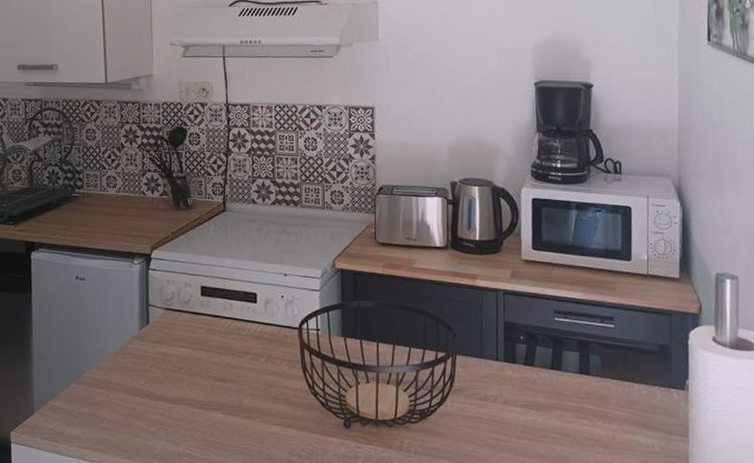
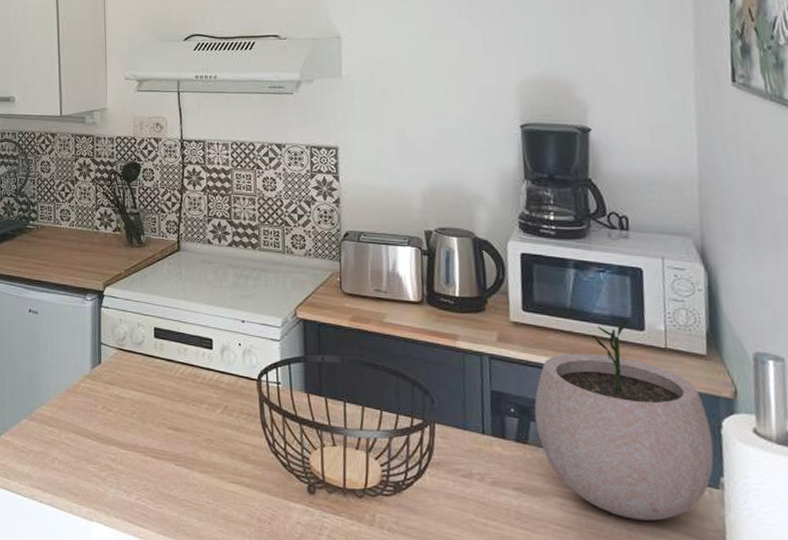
plant pot: none [540,252,682,423] -> present [534,320,714,521]

